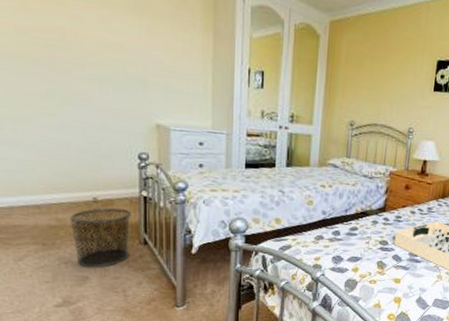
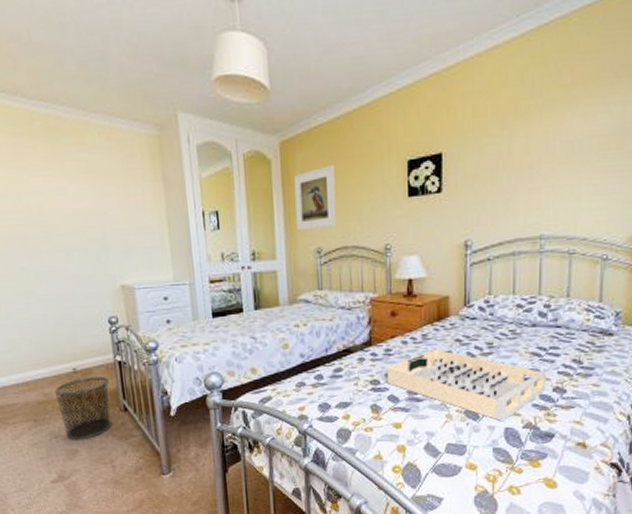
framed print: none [334,50,375,106] -> present [294,165,337,232]

